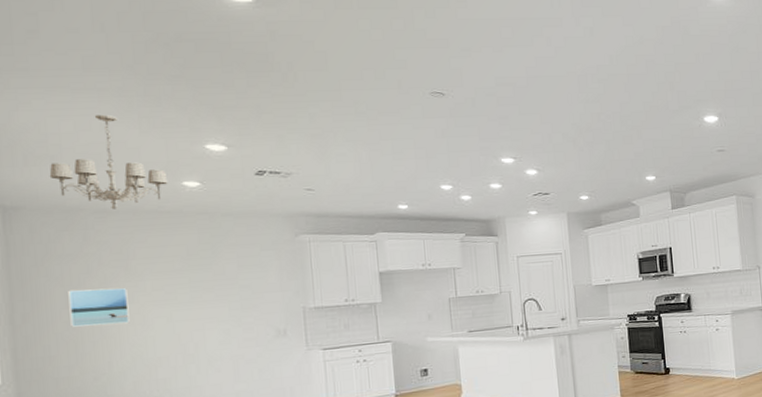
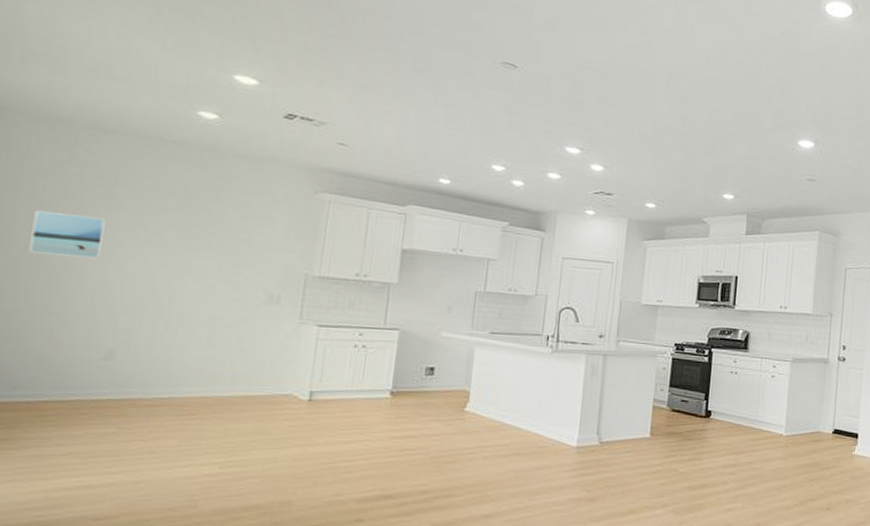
chandelier: present [49,114,168,210] -> none [45,21,182,129]

